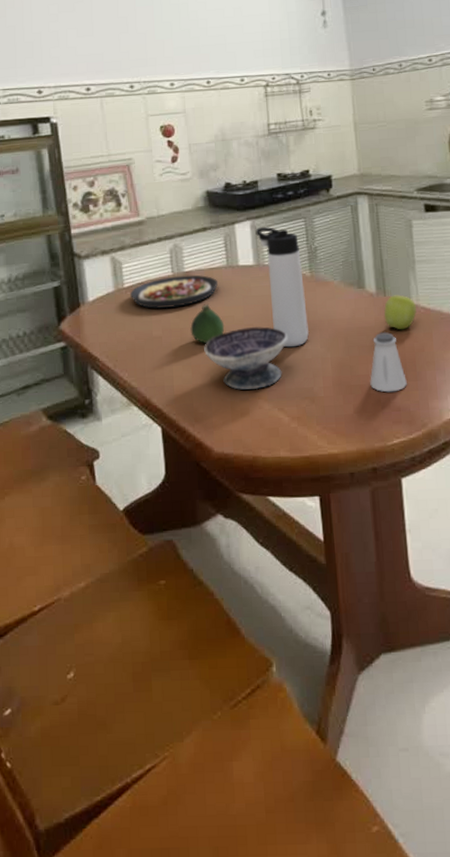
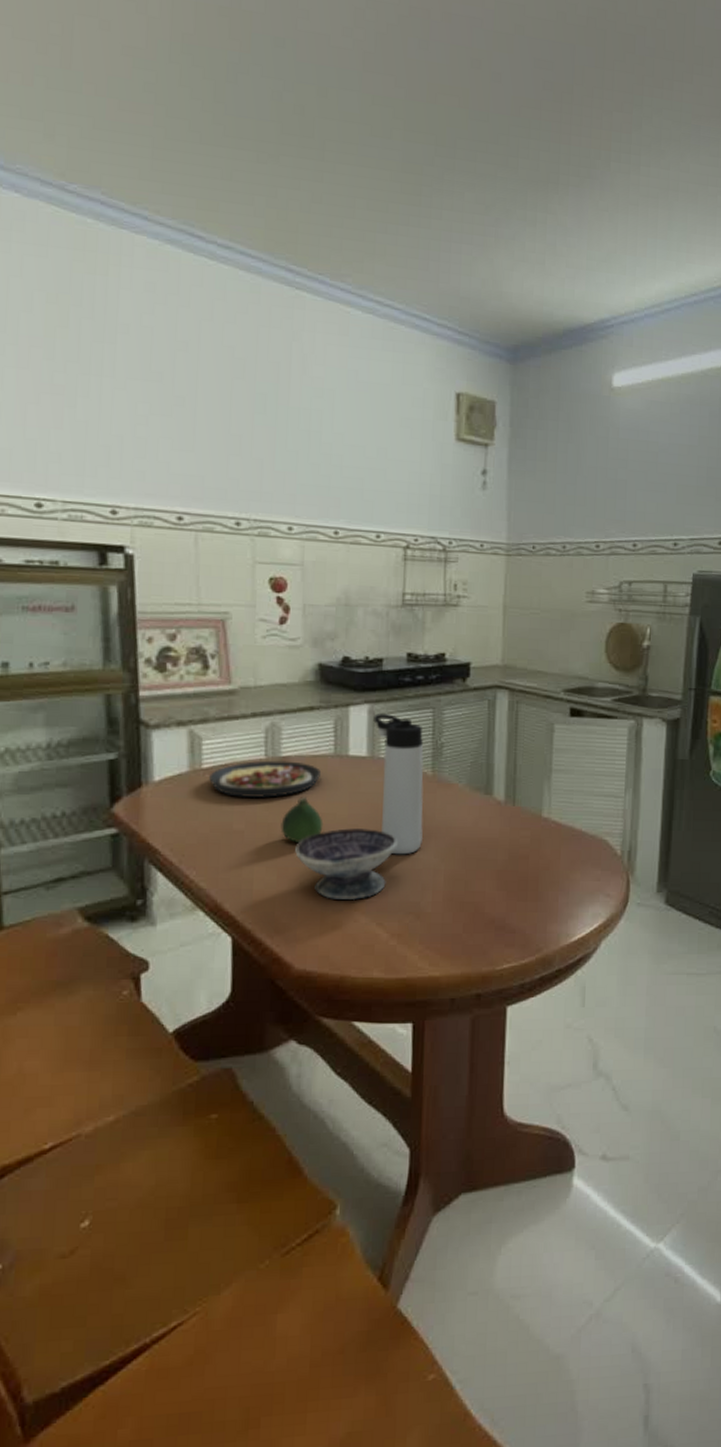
saltshaker: present [370,331,407,393] -> none [485,845,526,912]
apple: present [384,295,417,330] -> none [511,805,547,845]

